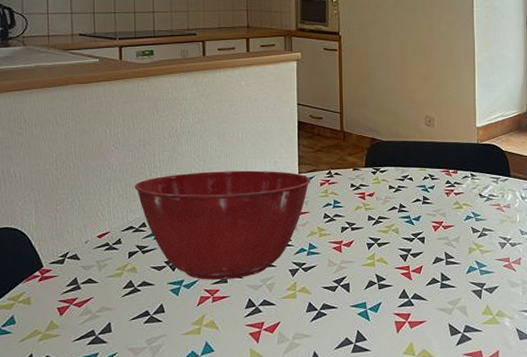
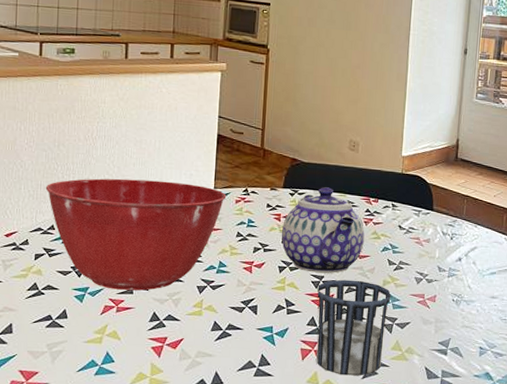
teapot: none [367,163,447,247] -> present [281,187,365,274]
cup: none [406,250,478,344] -> present [316,279,392,376]

